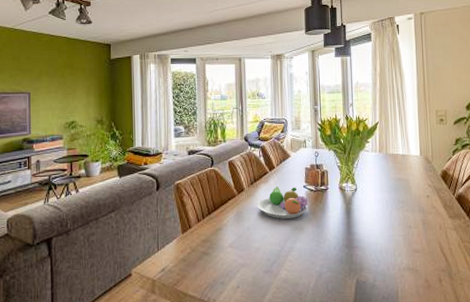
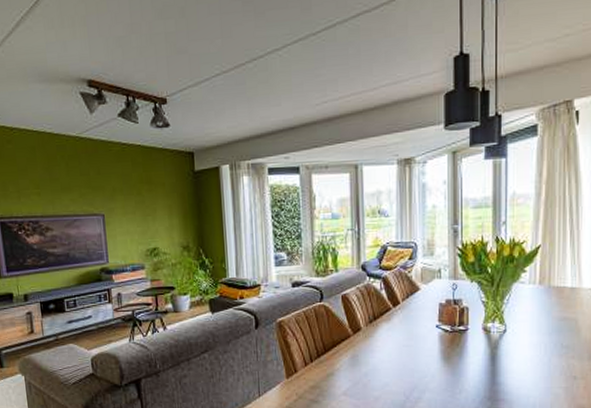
fruit bowl: present [258,186,309,219] -> none [378,326,442,364]

